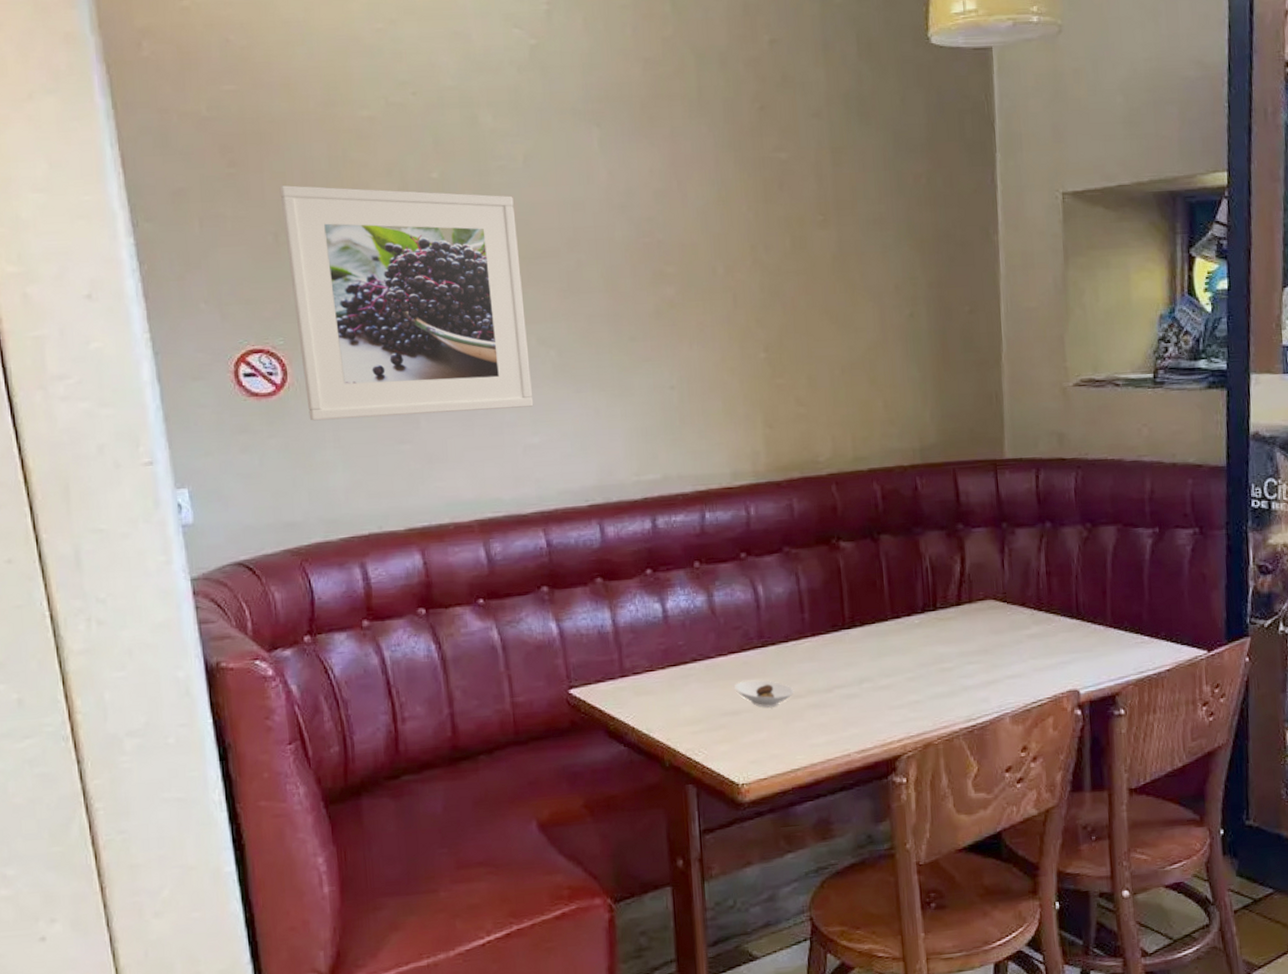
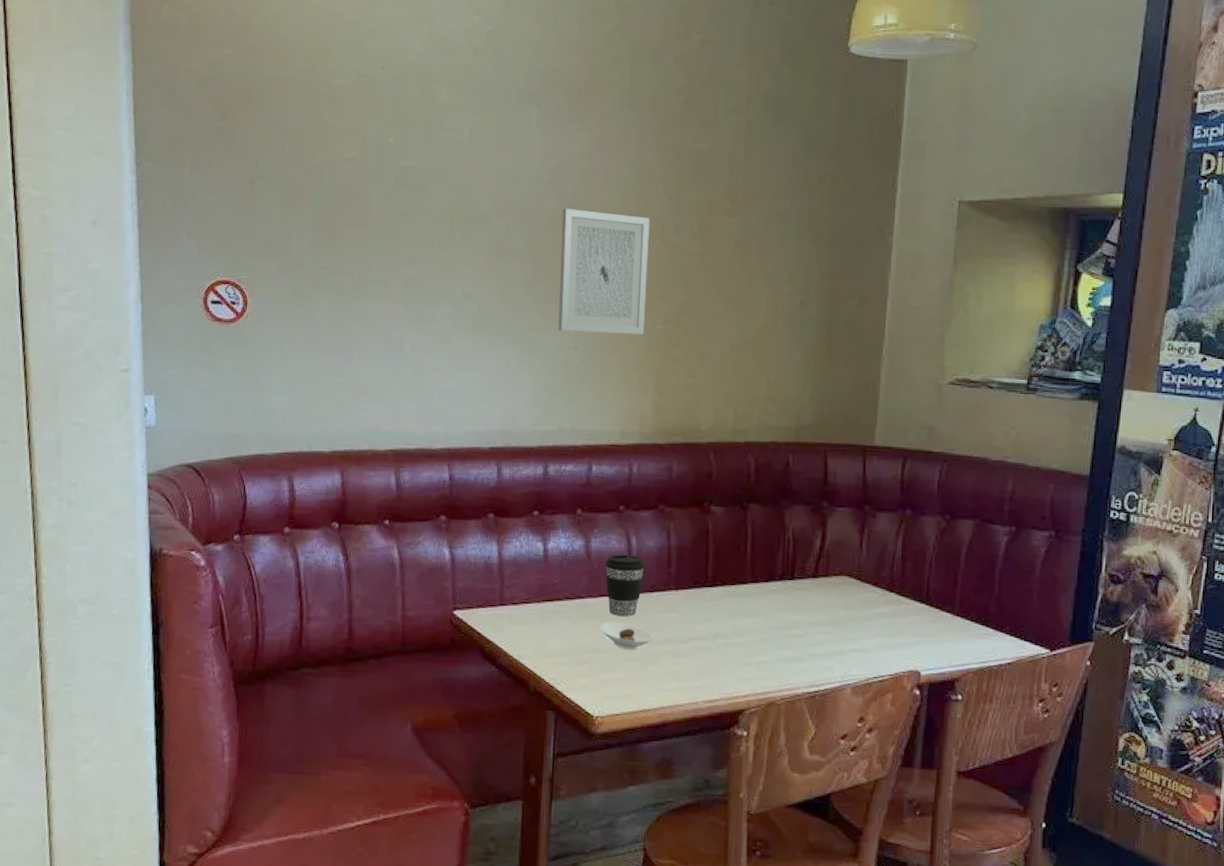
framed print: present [279,185,534,421] -> none [259,140,457,354]
wall art: none [639,234,745,370] -> present [558,209,650,335]
coffee cup: none [732,604,776,672] -> present [605,554,645,616]

